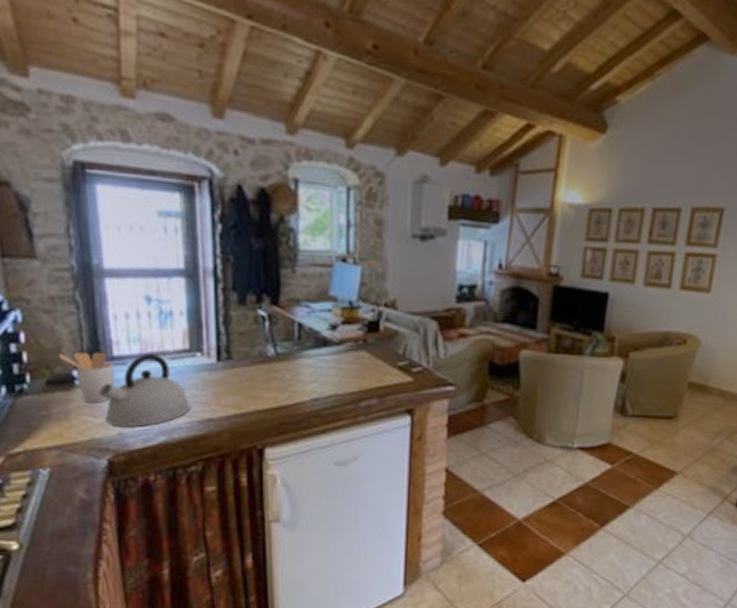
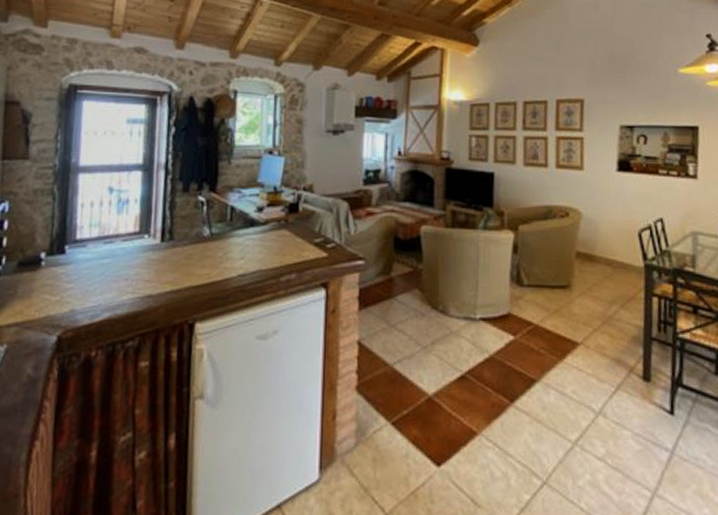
utensil holder: present [59,352,114,403] -> none [32,236,75,282]
kettle: present [98,354,191,428] -> none [59,237,135,305]

